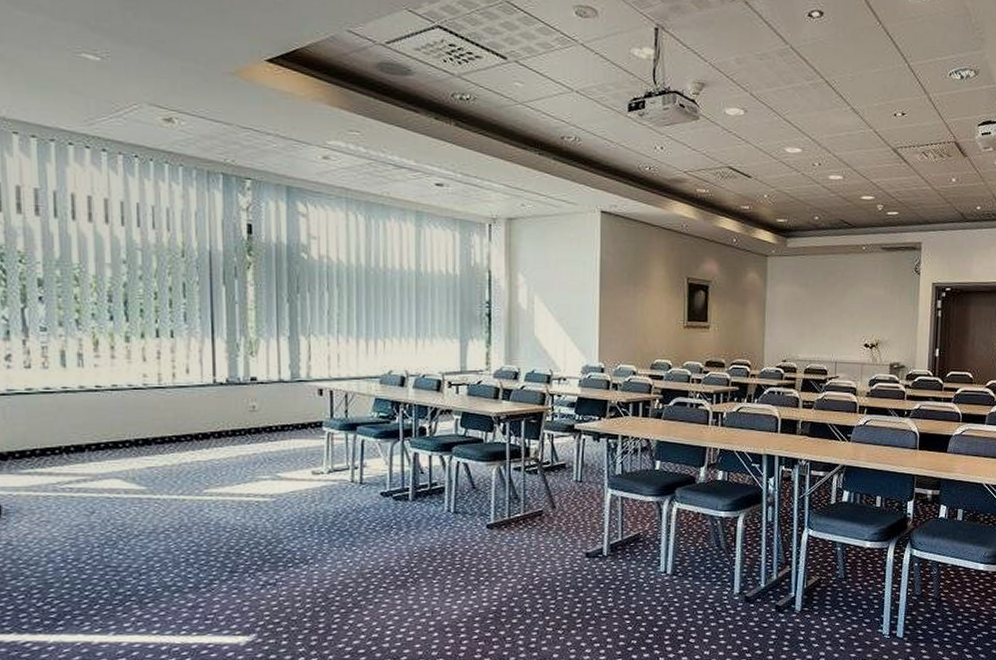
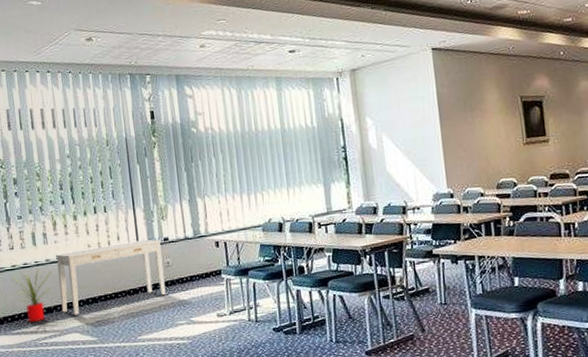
house plant: none [25,395,87,462] -> present [12,267,52,323]
desk: none [95,377,247,458] -> present [56,239,166,315]

